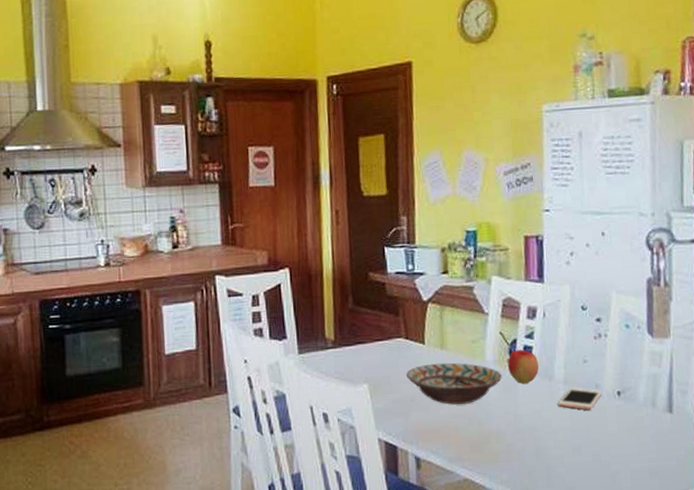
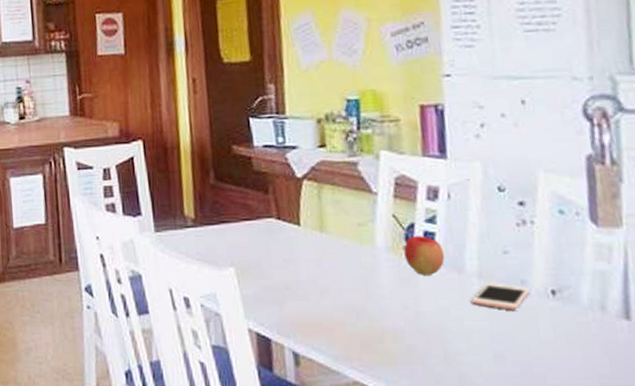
decorative bowl: present [406,362,502,405] -> none [279,247,397,295]

